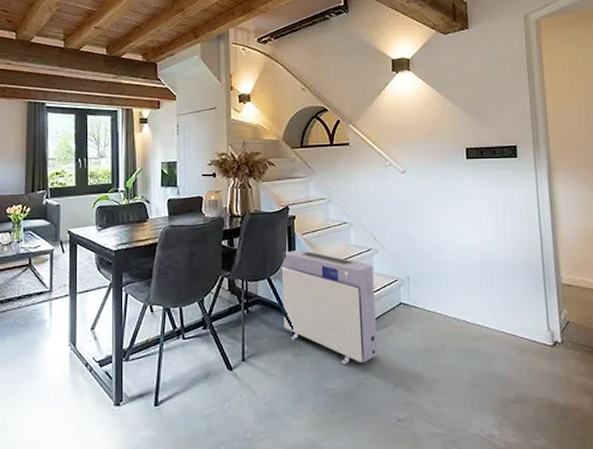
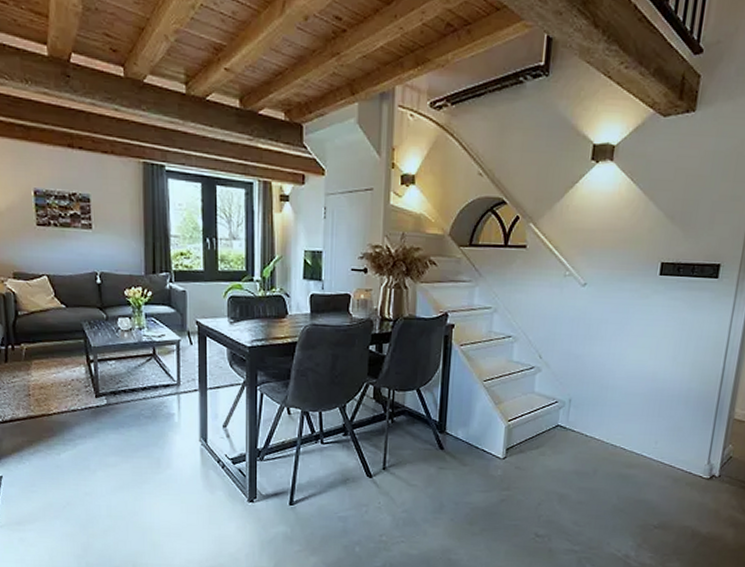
air purifier: present [282,249,379,364] -> none [430,361,534,481]

